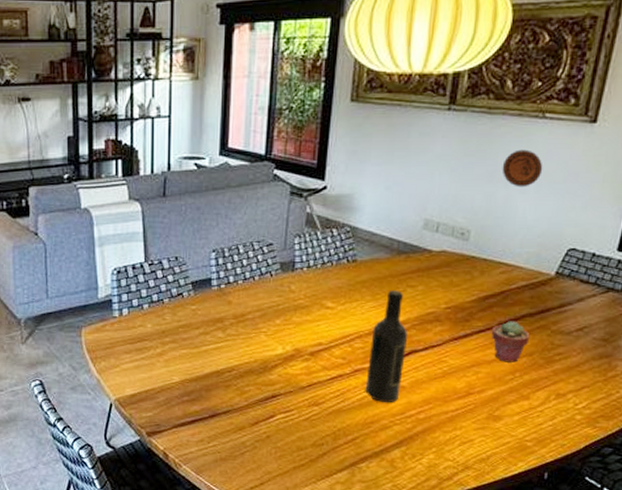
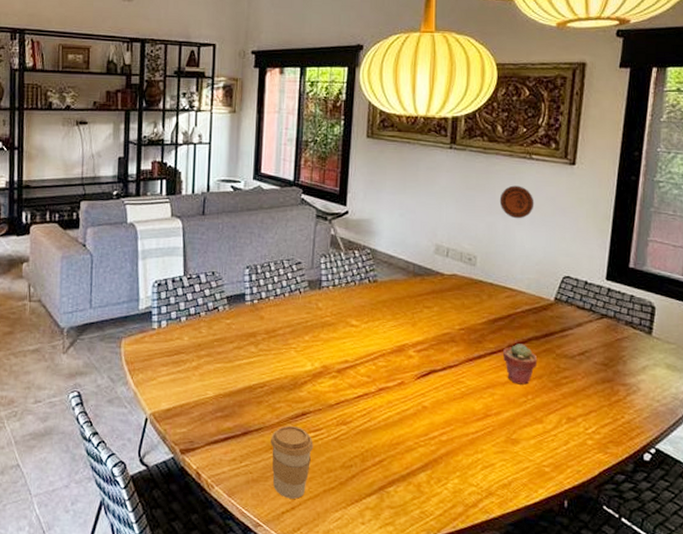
coffee cup: none [239,408,284,475] -> present [271,426,313,499]
wine bottle: present [365,290,409,403] -> none [390,310,427,424]

